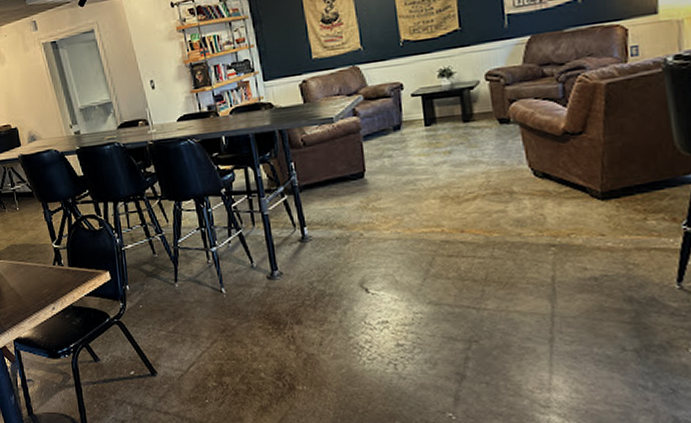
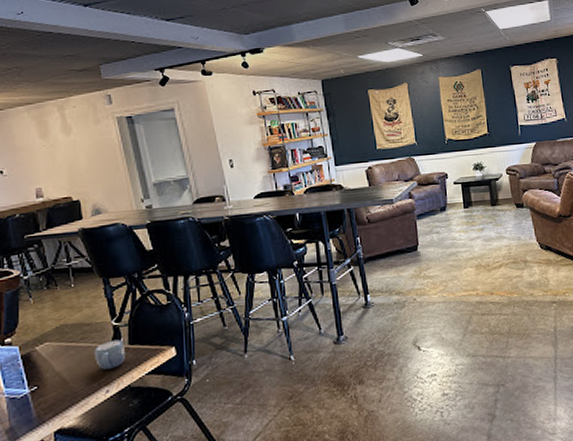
mug: none [39,261,66,288] -> present [94,339,125,370]

